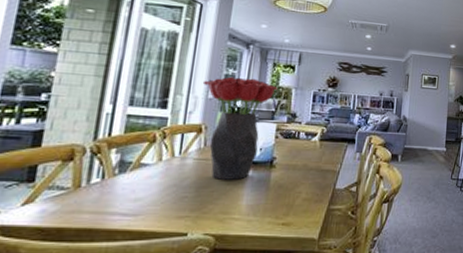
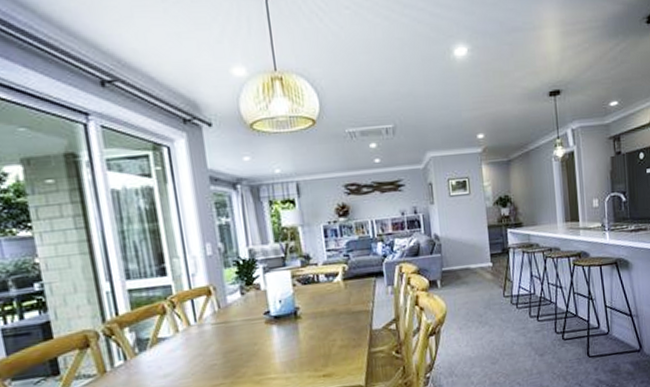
bouquet: present [202,76,278,180] -> none [196,223,281,341]

